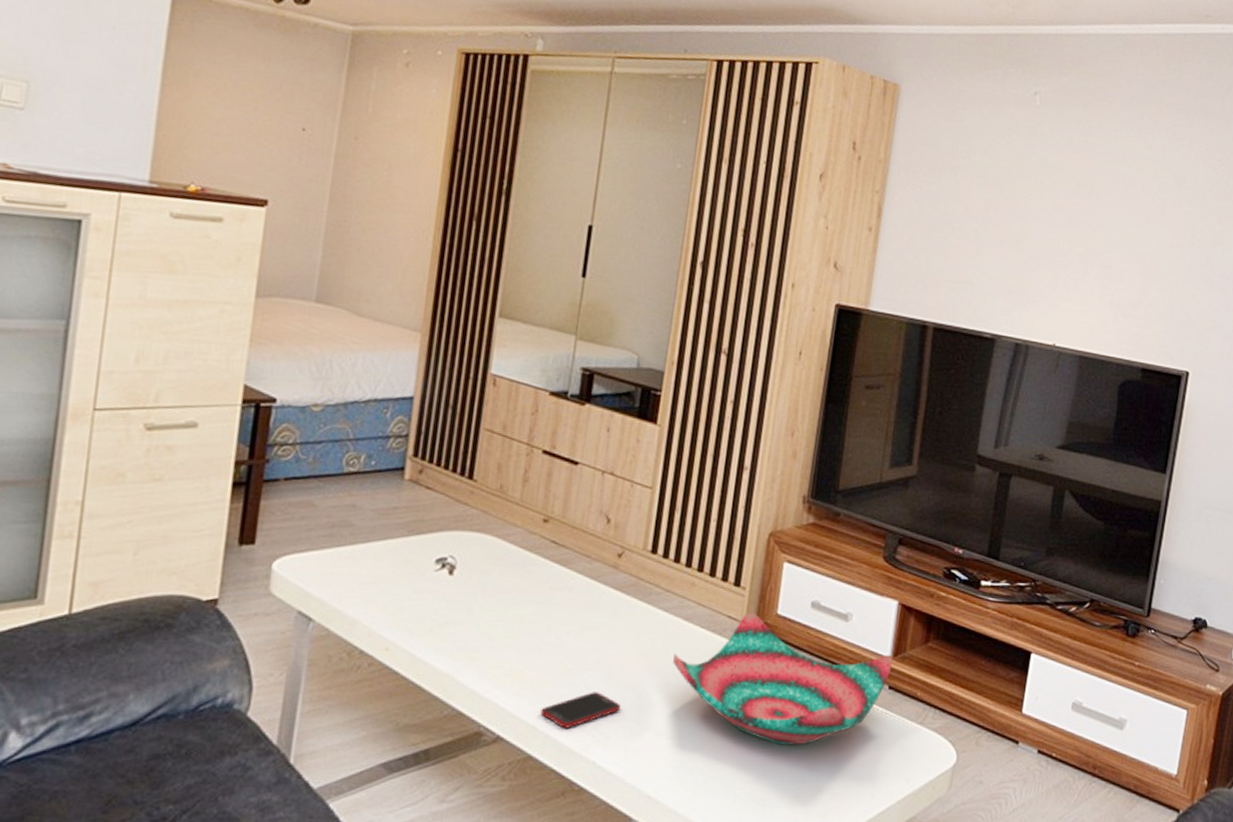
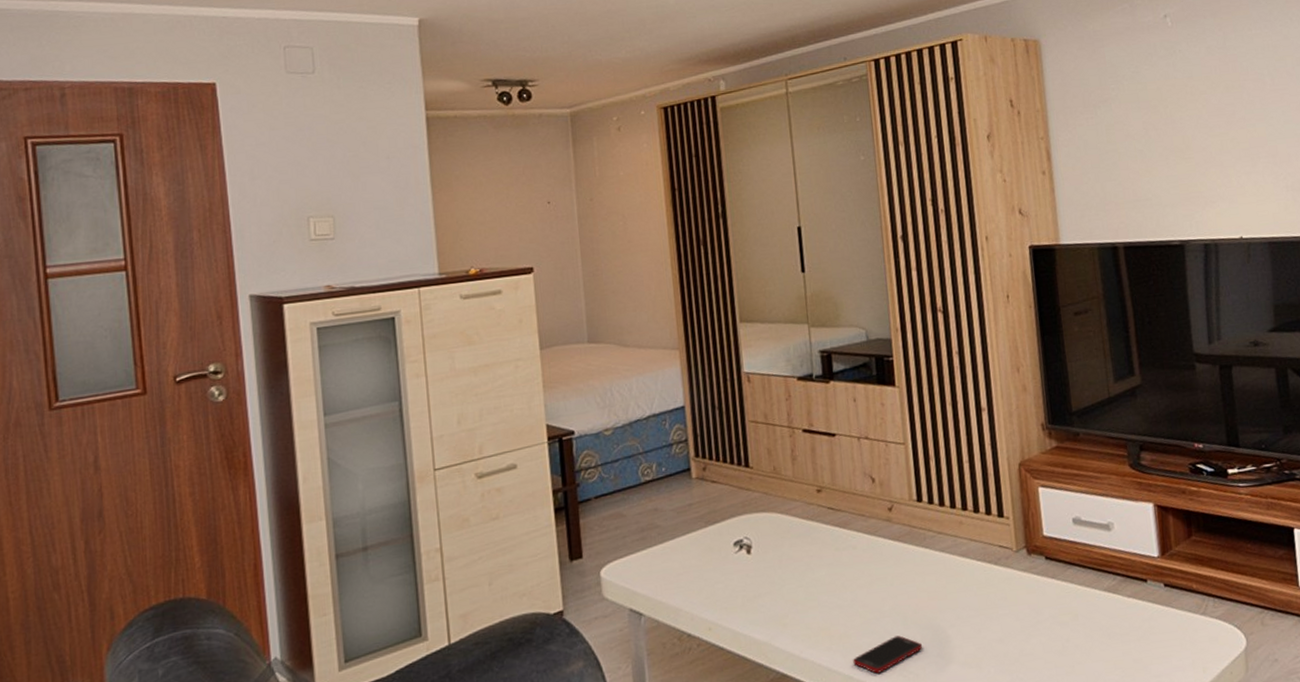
decorative bowl: present [673,612,893,745] -> none [959,538,1162,657]

